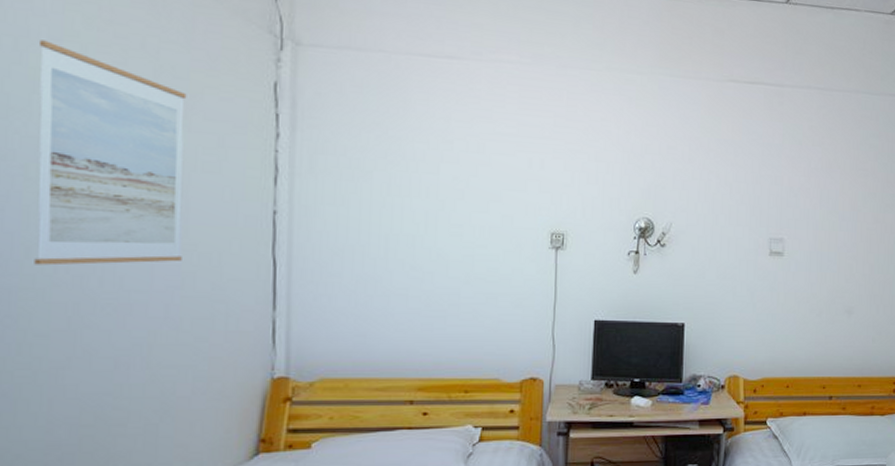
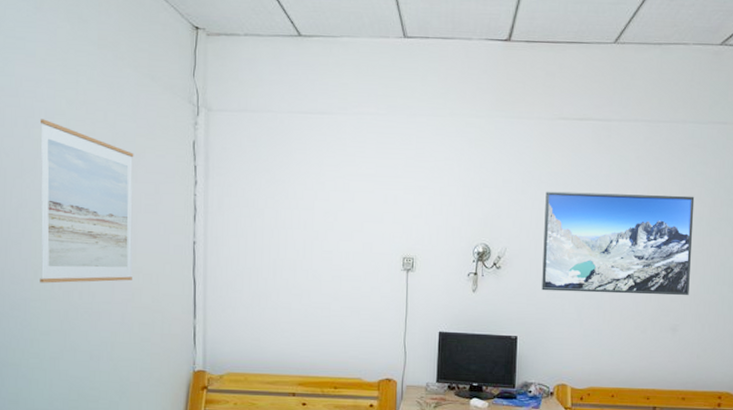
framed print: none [711,160,868,276] -> present [542,191,695,295]

